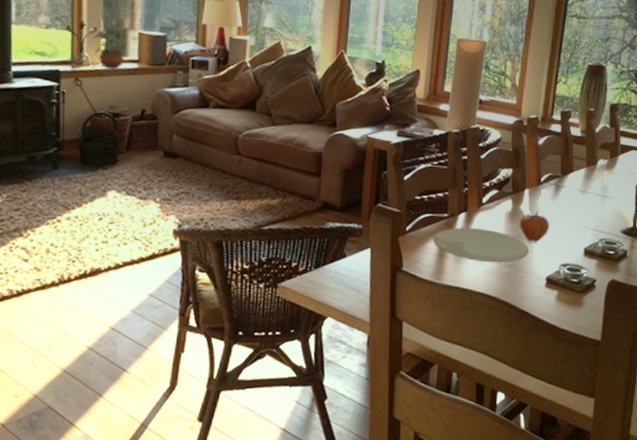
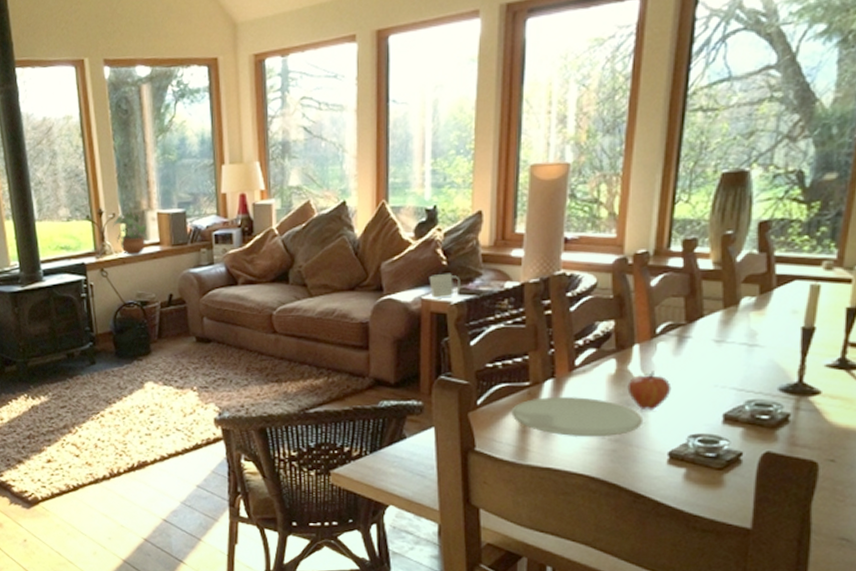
mug: none [374,117,400,138] -> present [429,273,461,298]

